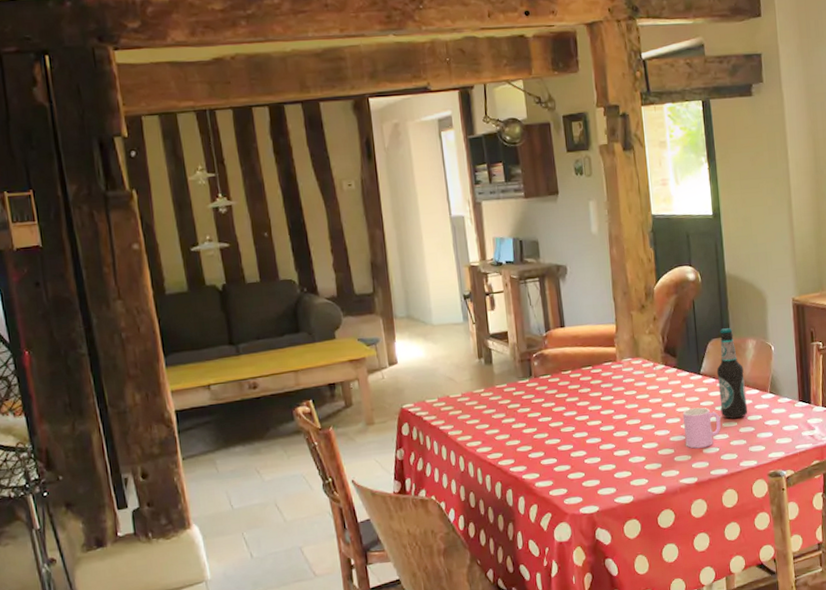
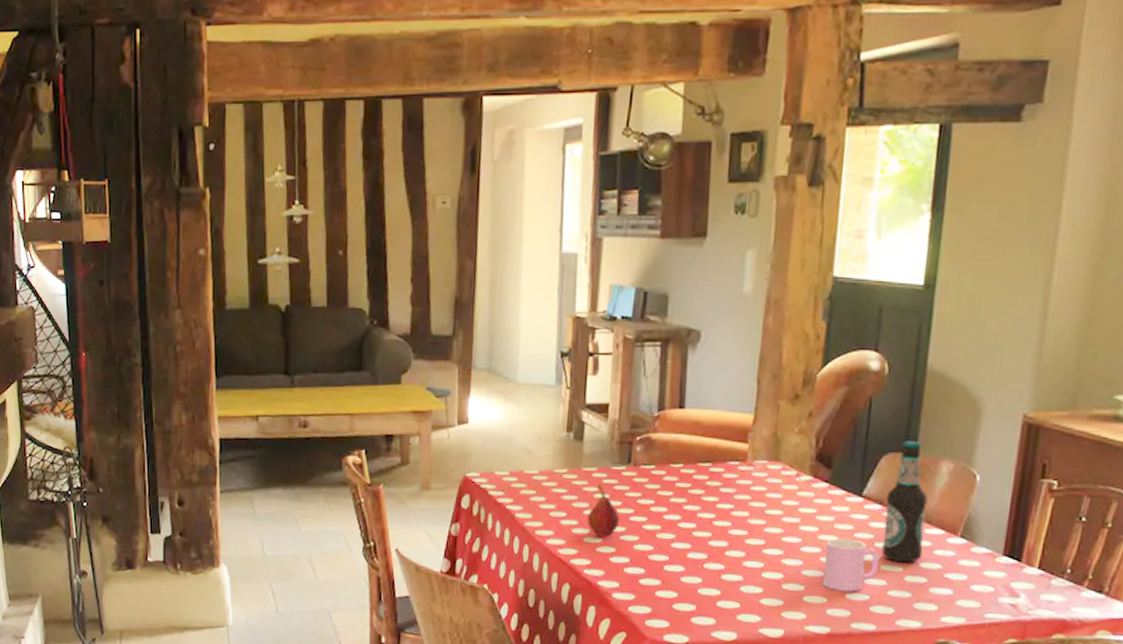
fruit: none [505,397,532,439] -> present [587,484,620,536]

